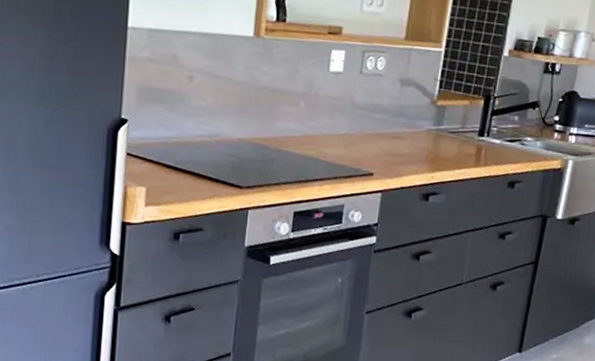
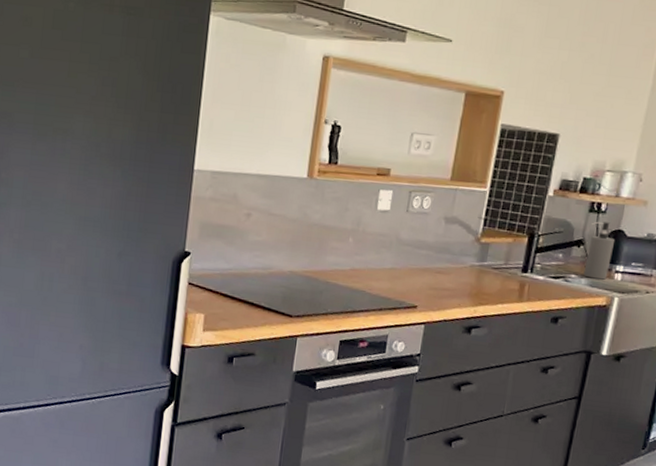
soap dispenser: none [538,83,568,142] -> present [583,222,615,280]

